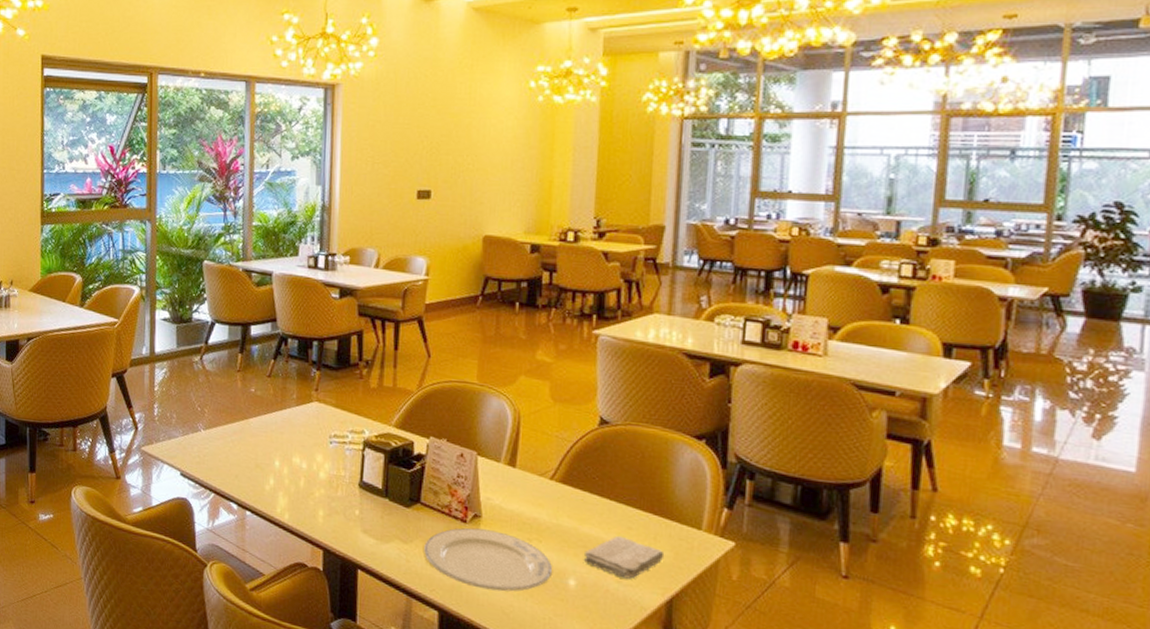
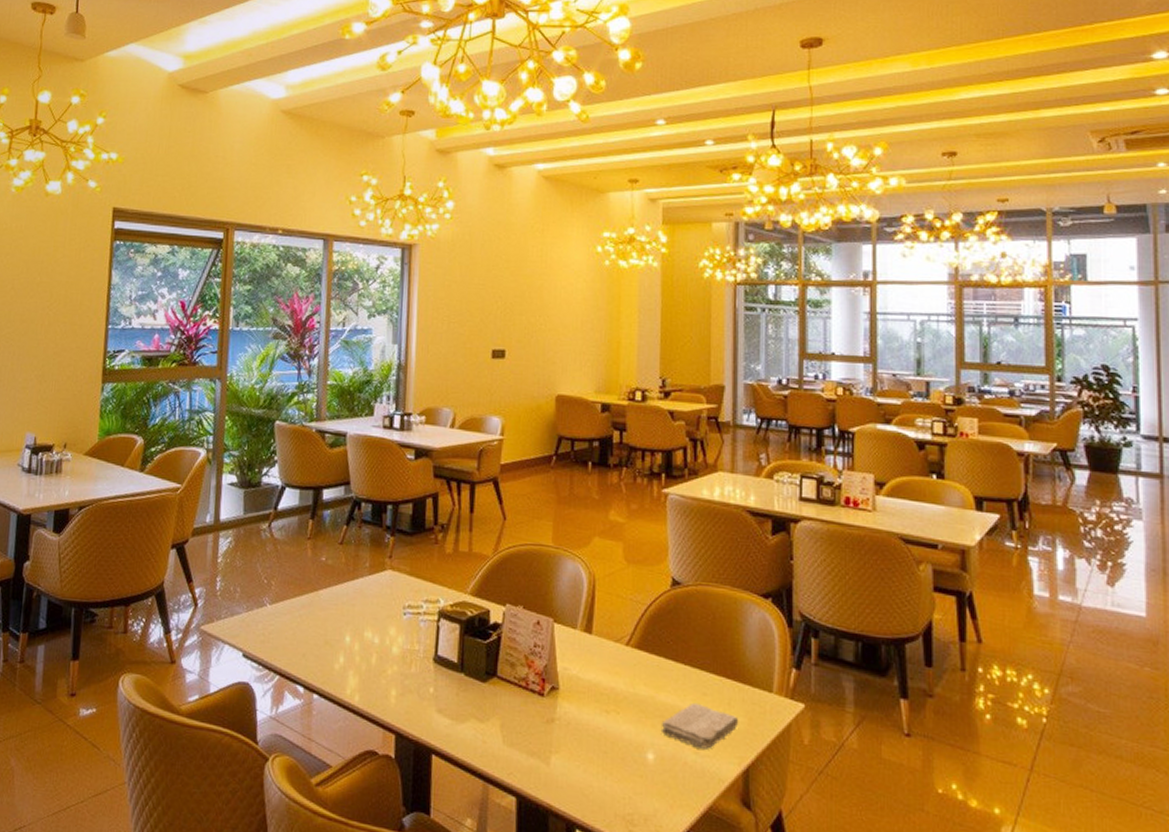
plate: present [424,527,552,592] -> none [501,701,630,771]

